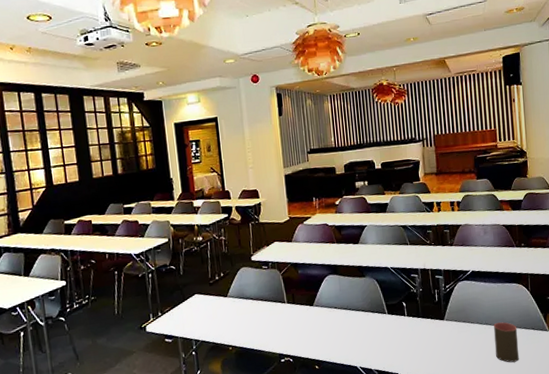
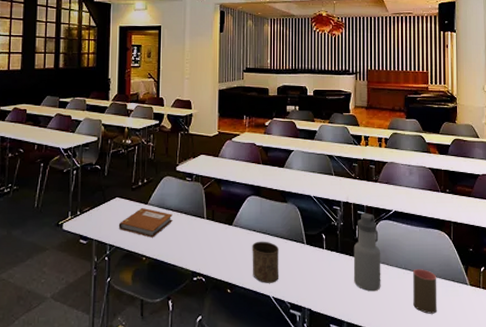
notebook: none [201,300,254,328] -> present [118,207,173,238]
cup: none [335,316,365,355] -> present [252,241,279,283]
water bottle: none [434,276,464,350] -> present [353,212,381,292]

